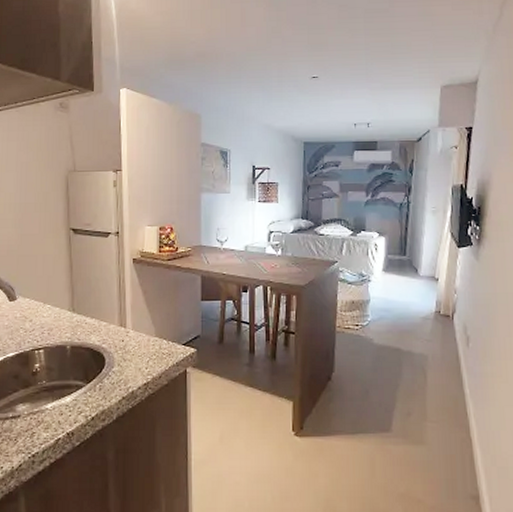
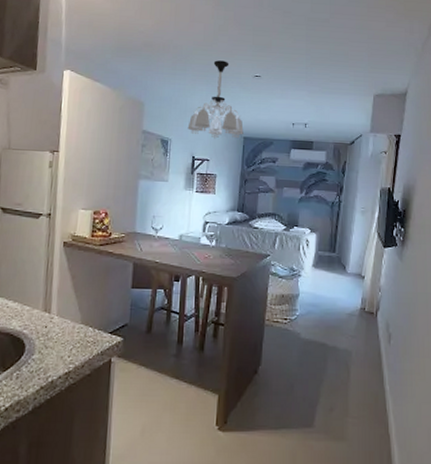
chandelier: none [246,64,303,146] -> present [187,60,244,139]

